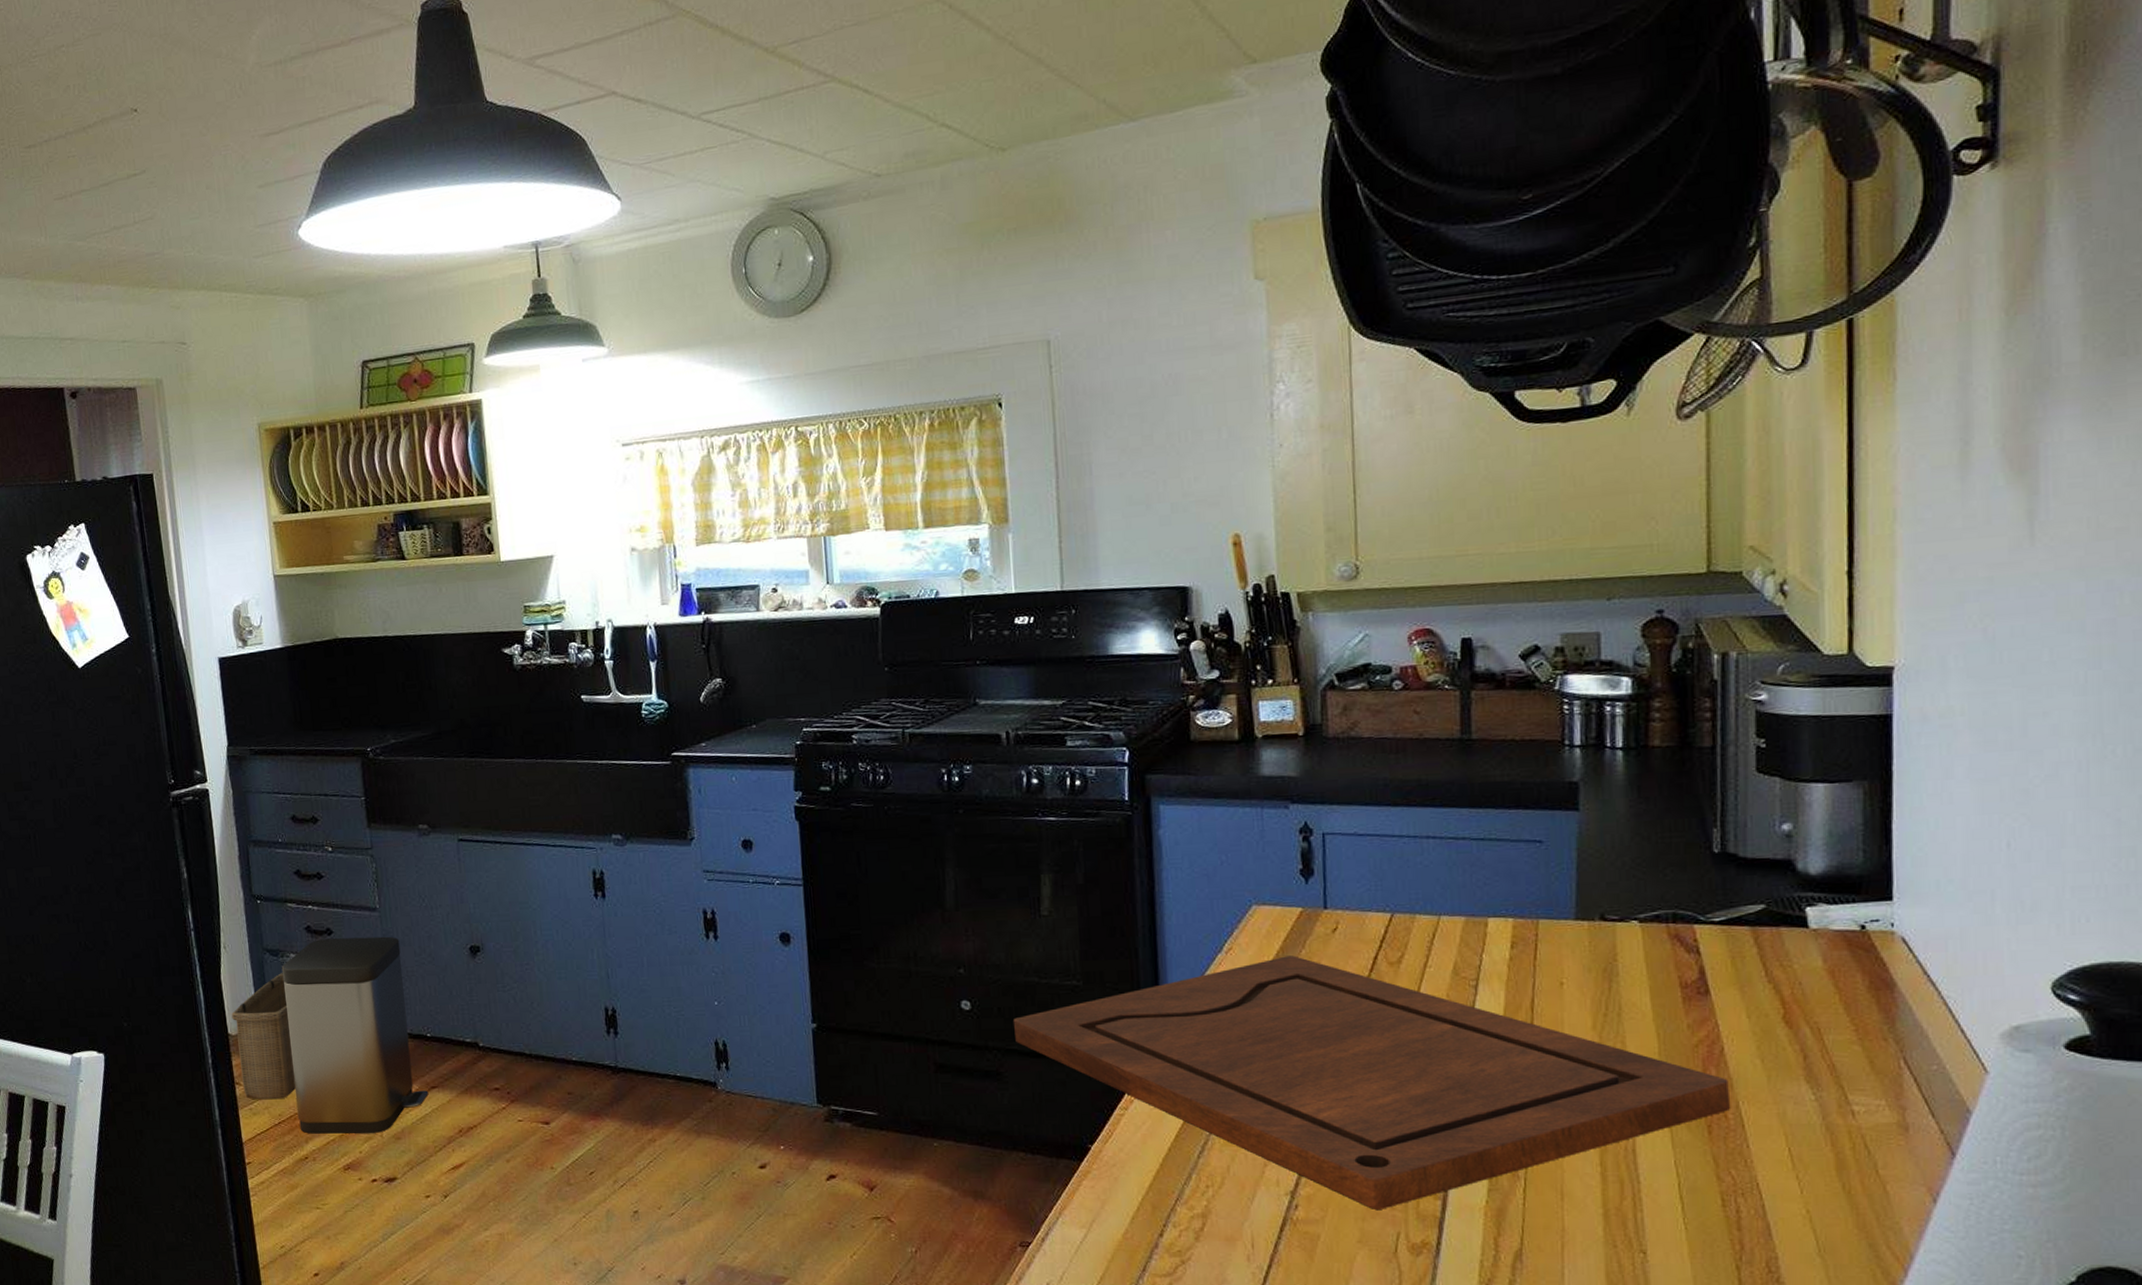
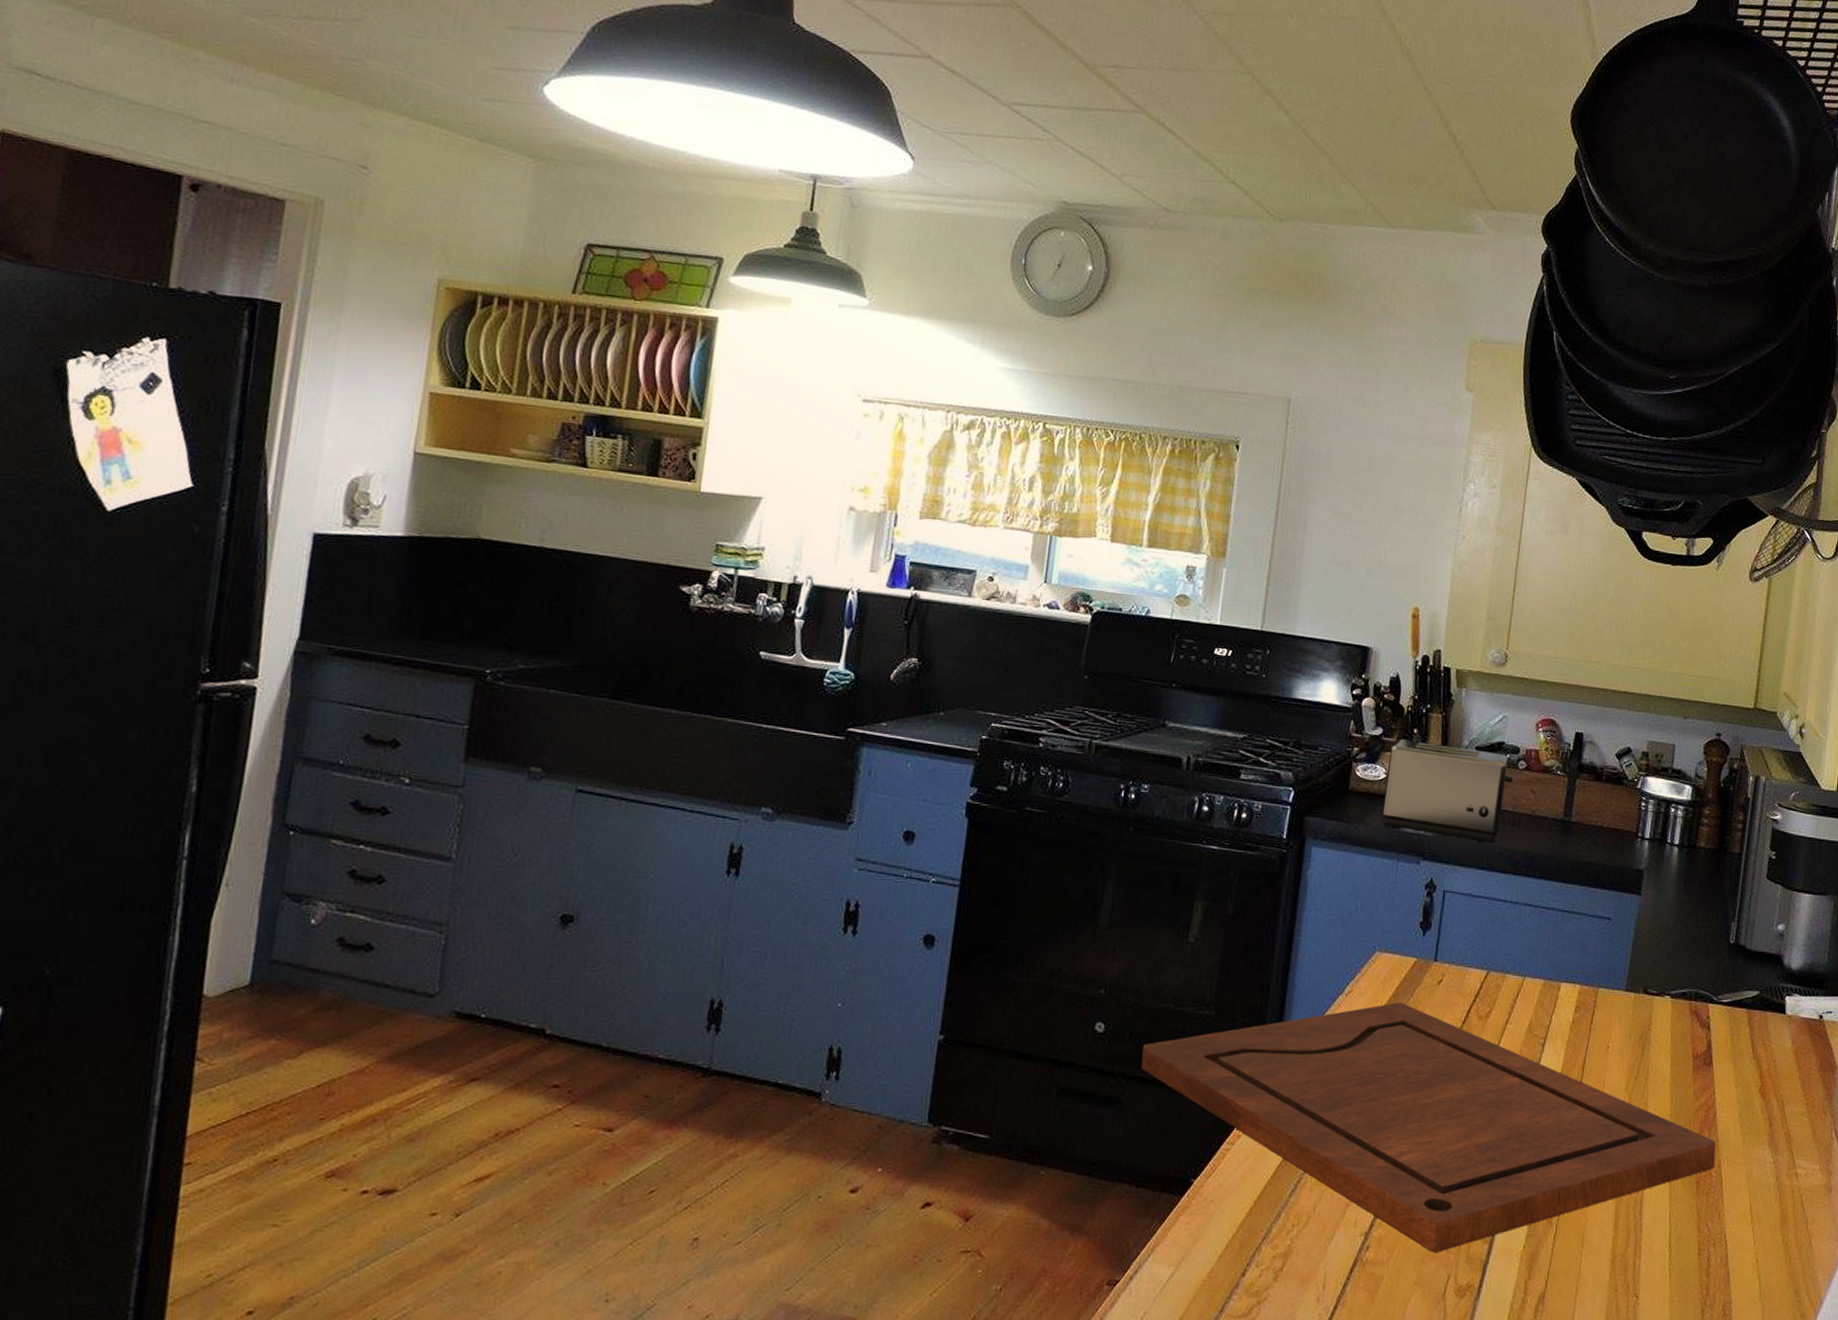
basket: present [231,973,296,1100] -> none [205,924,303,1083]
pedal bin: present [281,936,429,1134] -> none [276,887,472,1132]
toaster: none [1232,676,1388,777] -> present [1381,739,1513,843]

